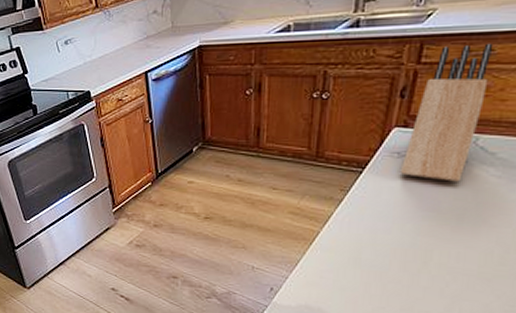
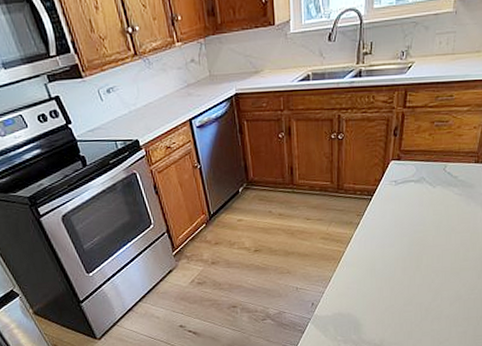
knife block: present [399,43,494,182] -> none [397,90,452,201]

